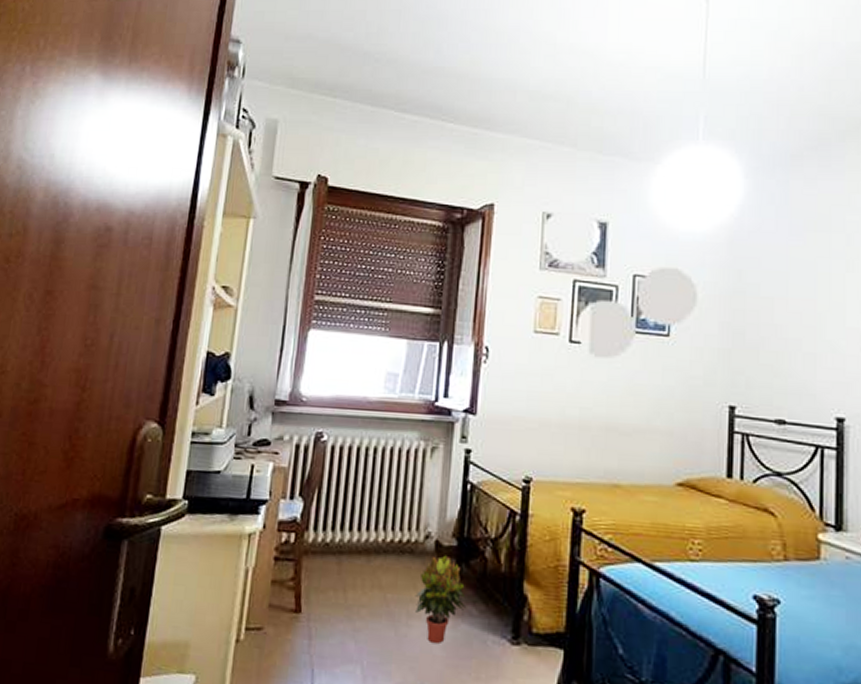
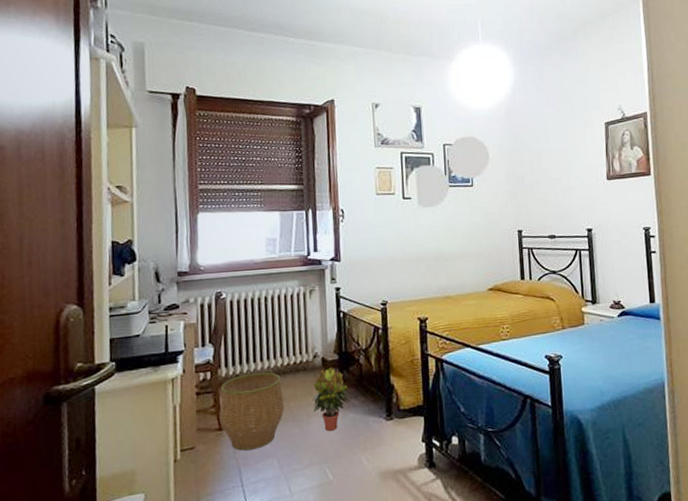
basket: none [296,544,381,647] -> present [218,370,285,451]

